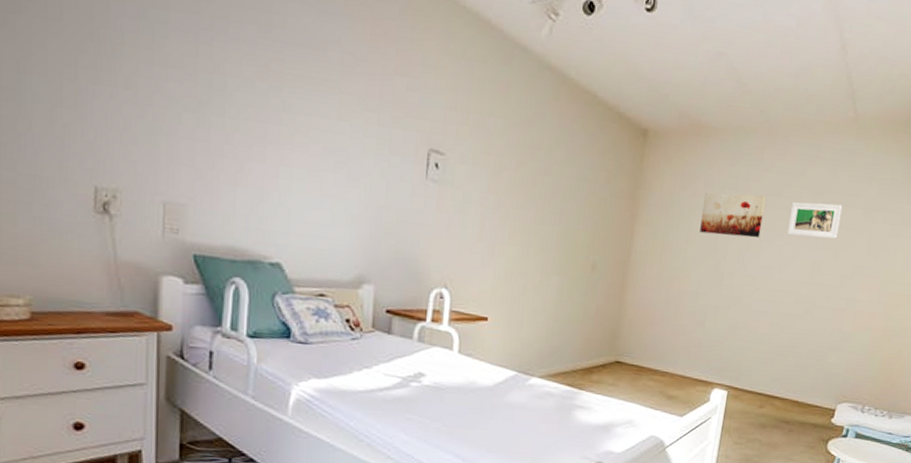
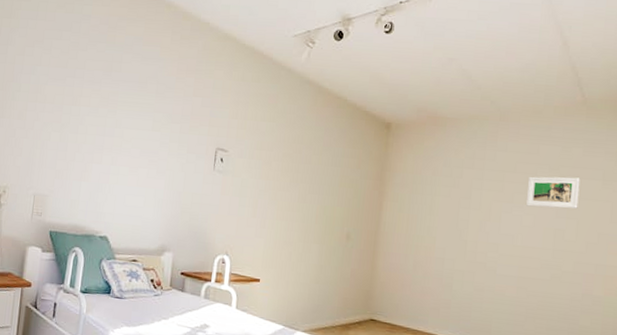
wall art: present [700,192,766,238] -> none [442,171,503,210]

